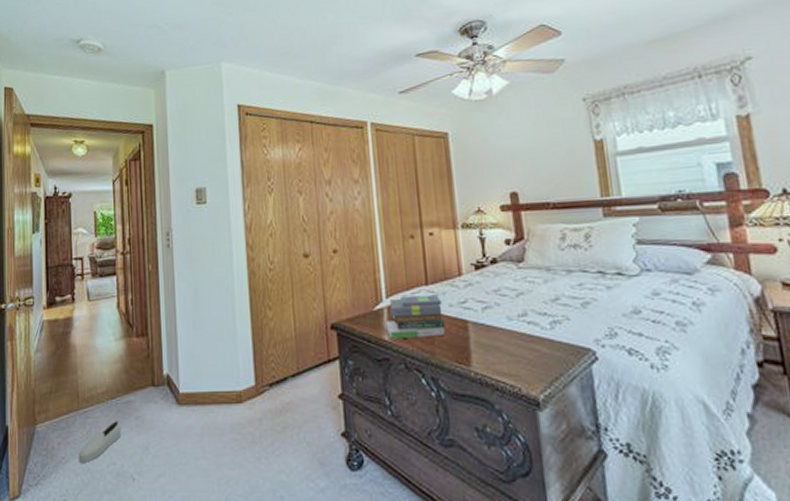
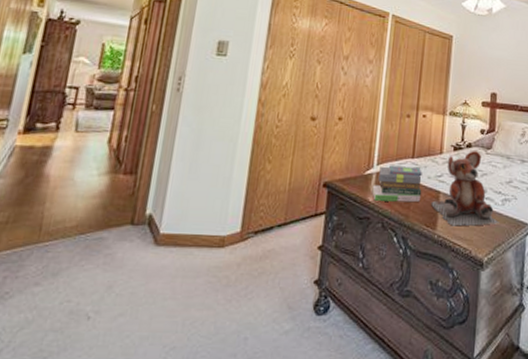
shoe: present [78,421,122,462] -> none [25,257,86,299]
stuffed animal: none [458,266,552,360] -> present [430,151,499,227]

